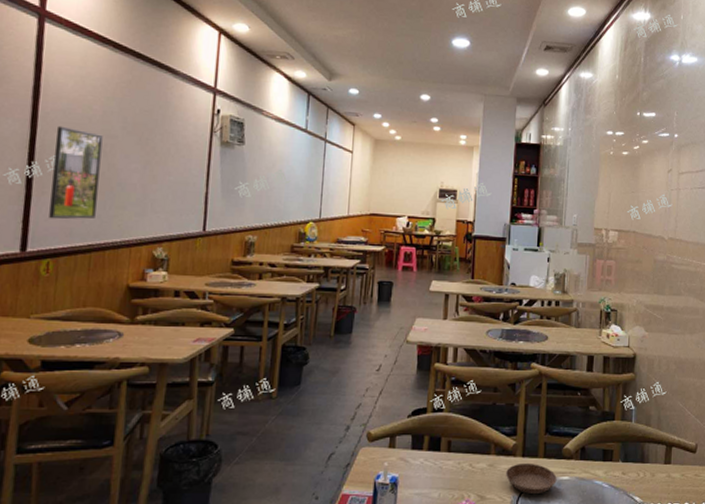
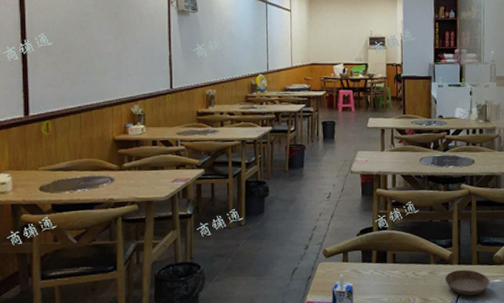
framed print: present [49,125,103,219] -> none [41,8,81,87]

